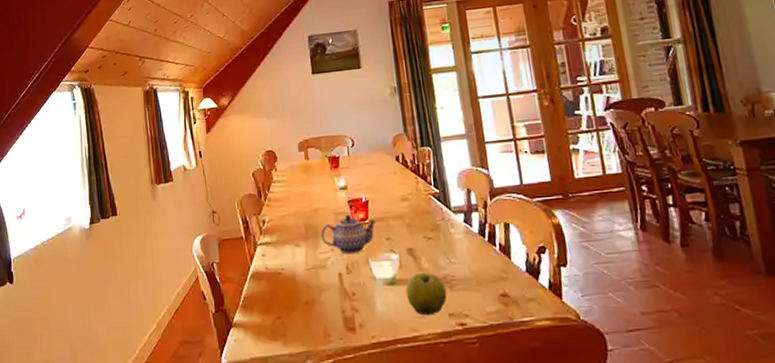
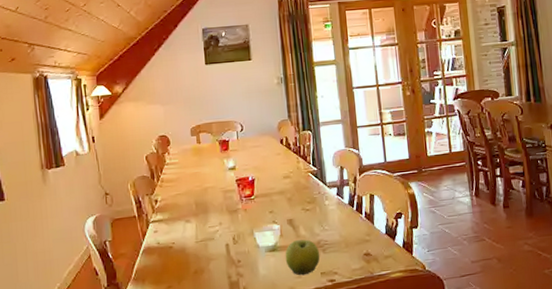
teapot: present [321,214,377,254] -> none [210,191,262,227]

